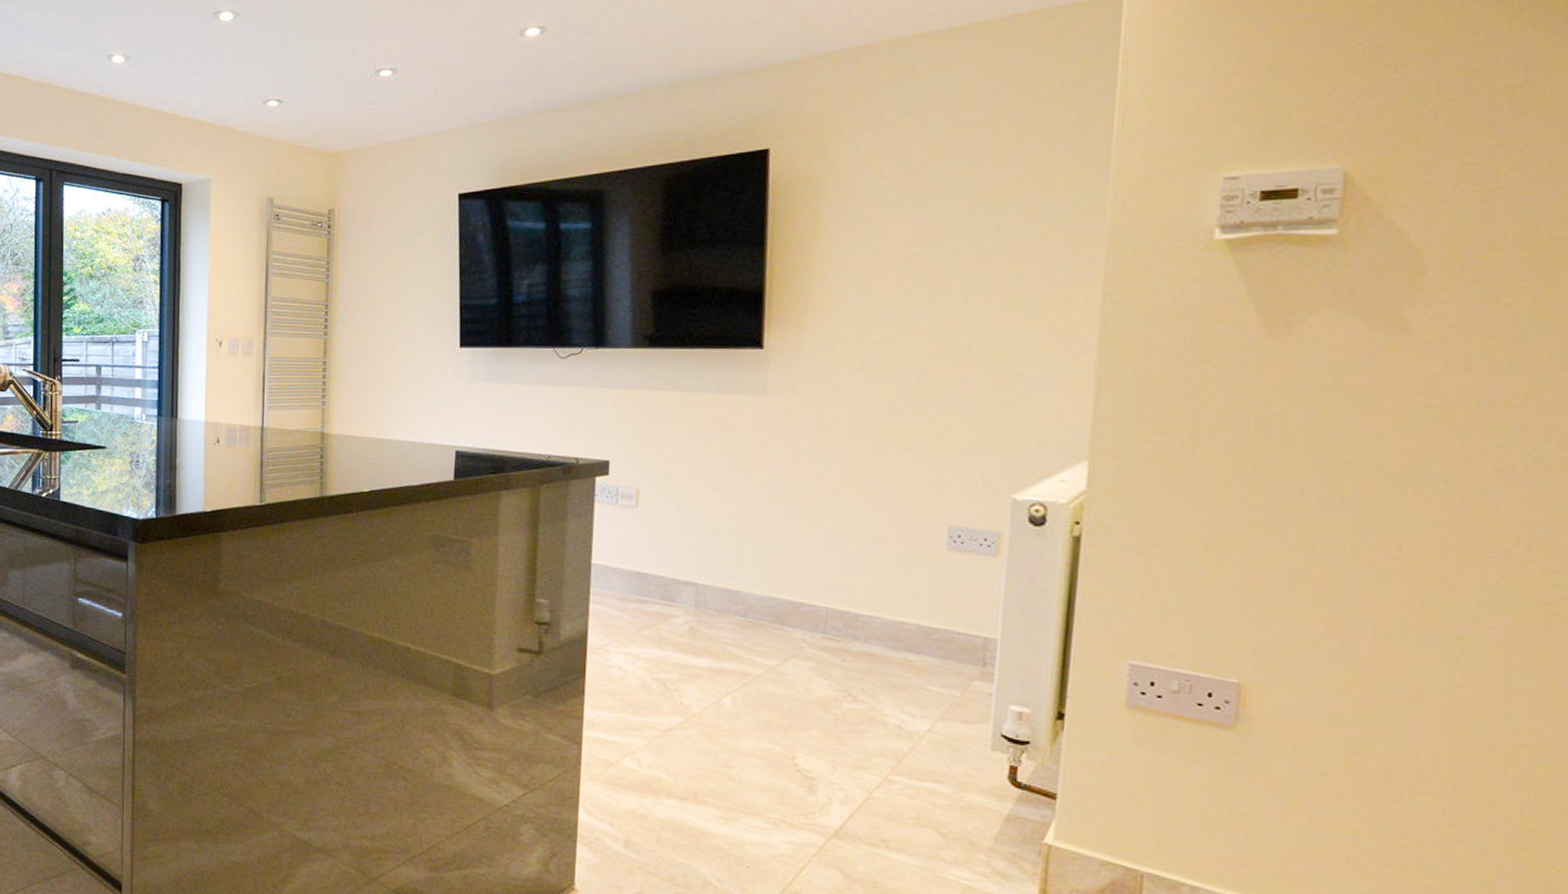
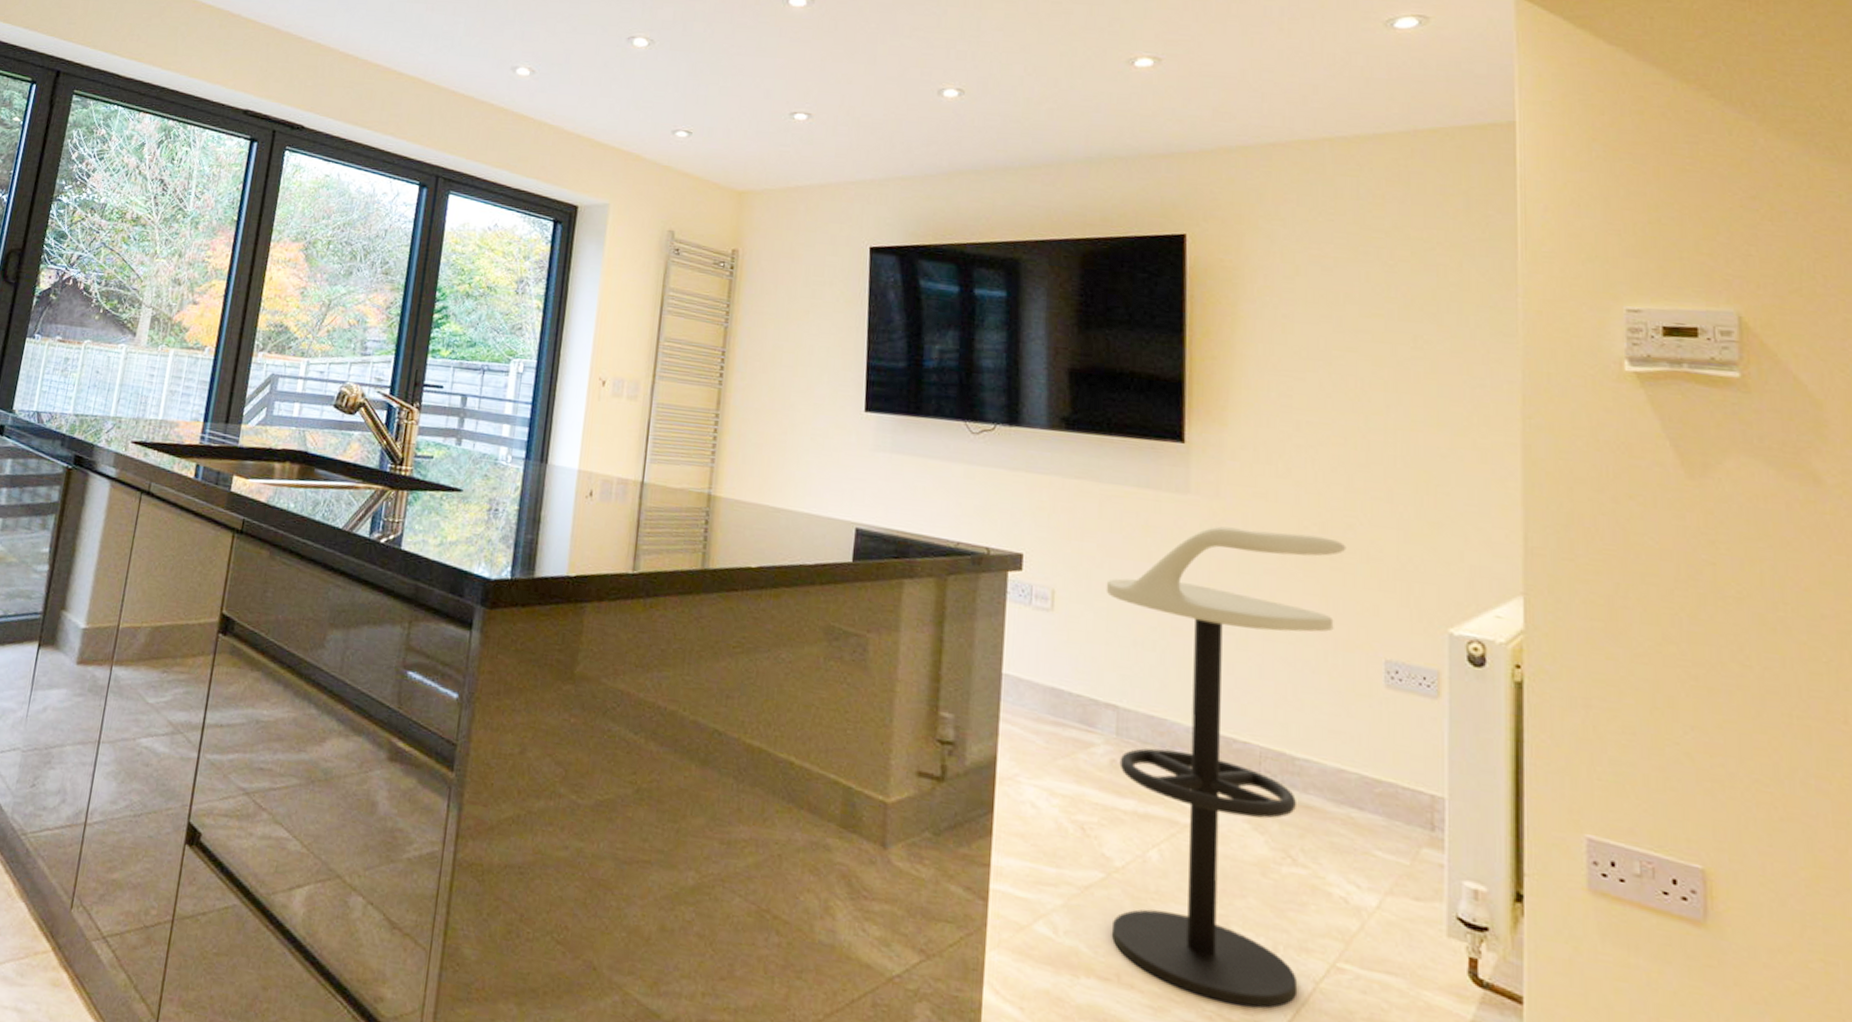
bar stool: none [686,421,917,814] -> present [1106,526,1346,1008]

